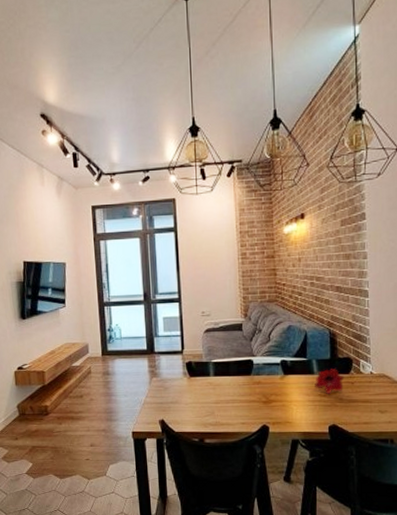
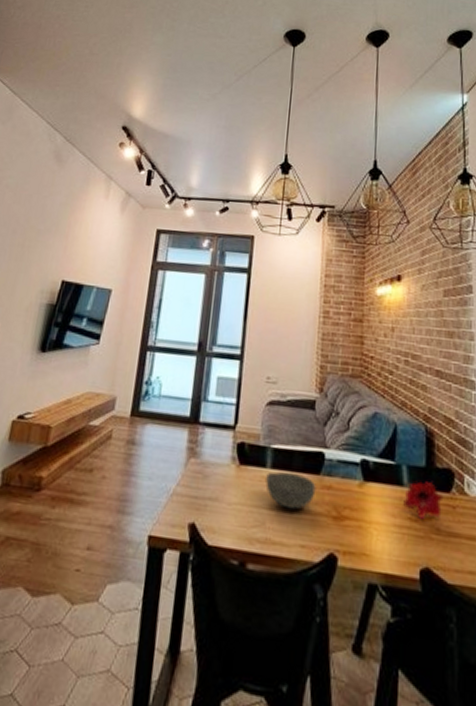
bowl: none [211,376,249,401] -> present [265,471,316,510]

